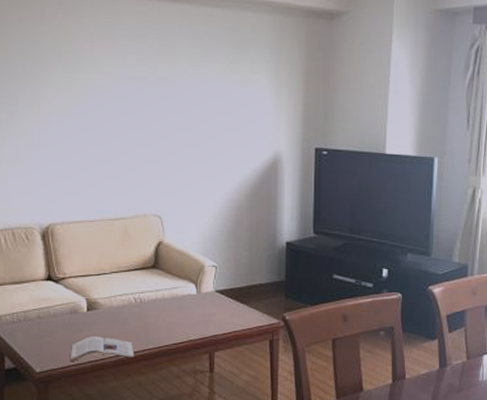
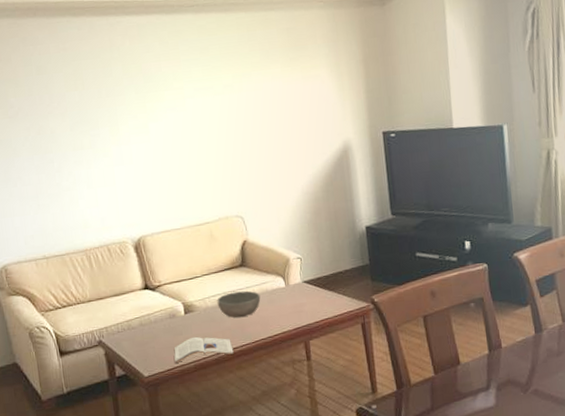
bowl: none [123,293,170,321] -> present [217,290,261,318]

